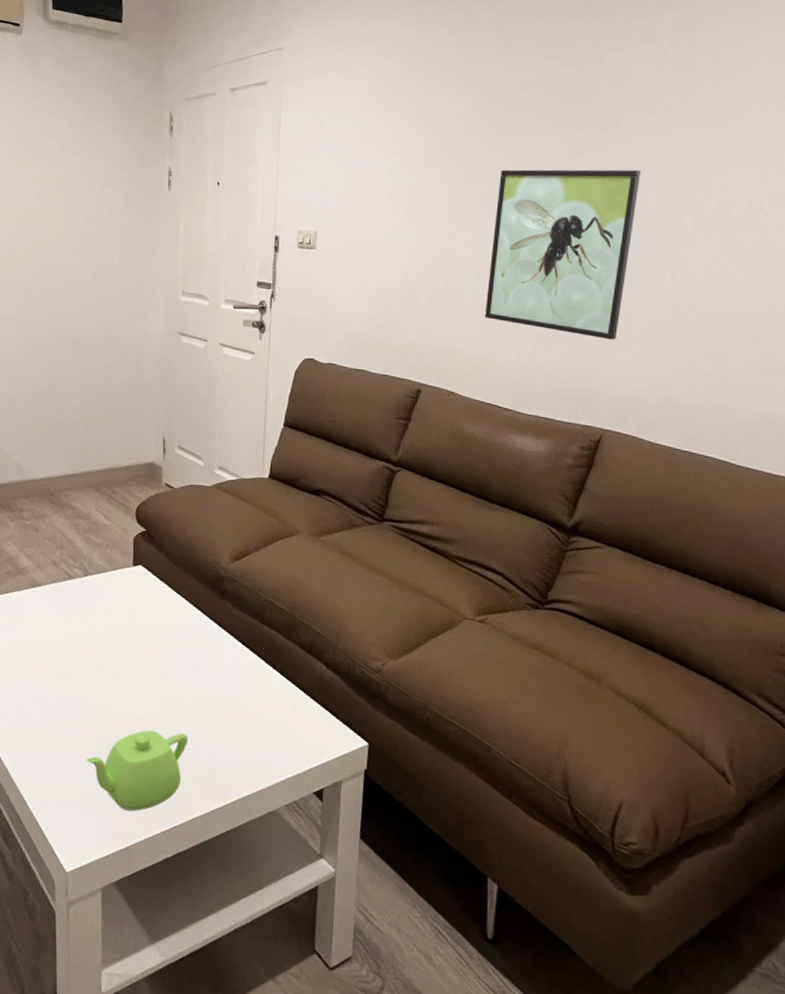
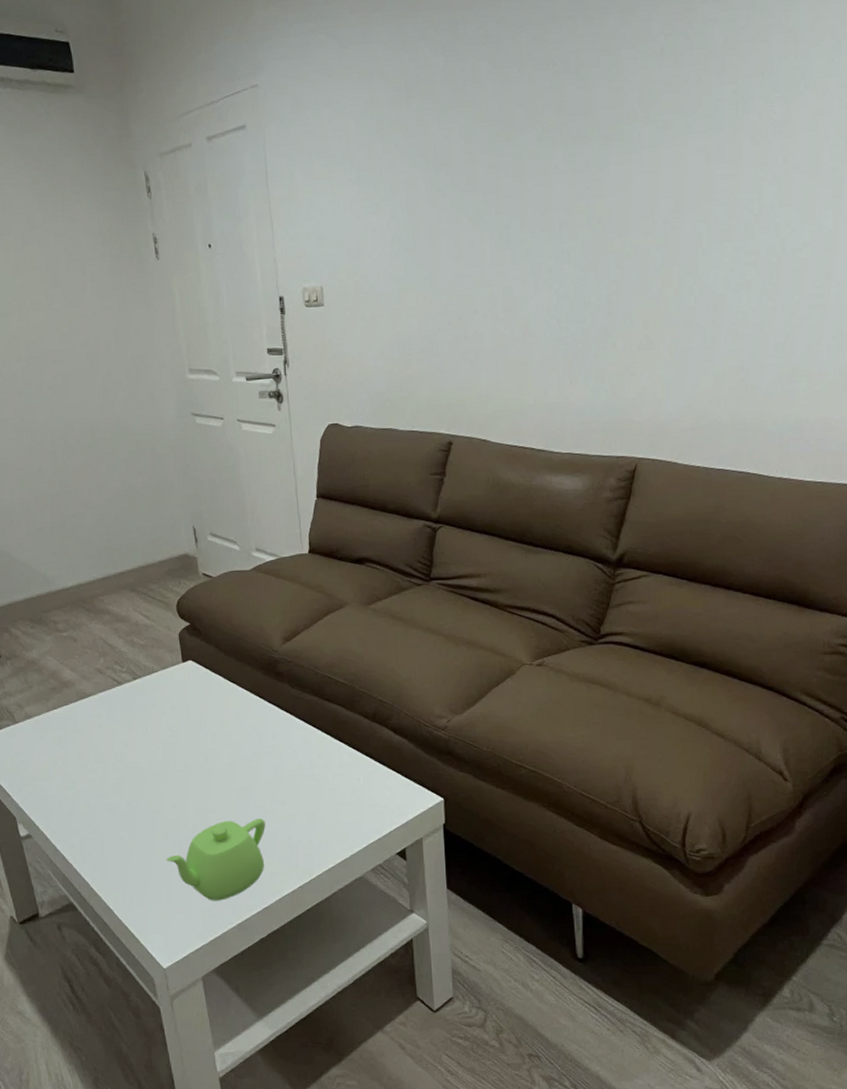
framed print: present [484,169,642,340] -> none [506,182,650,366]

